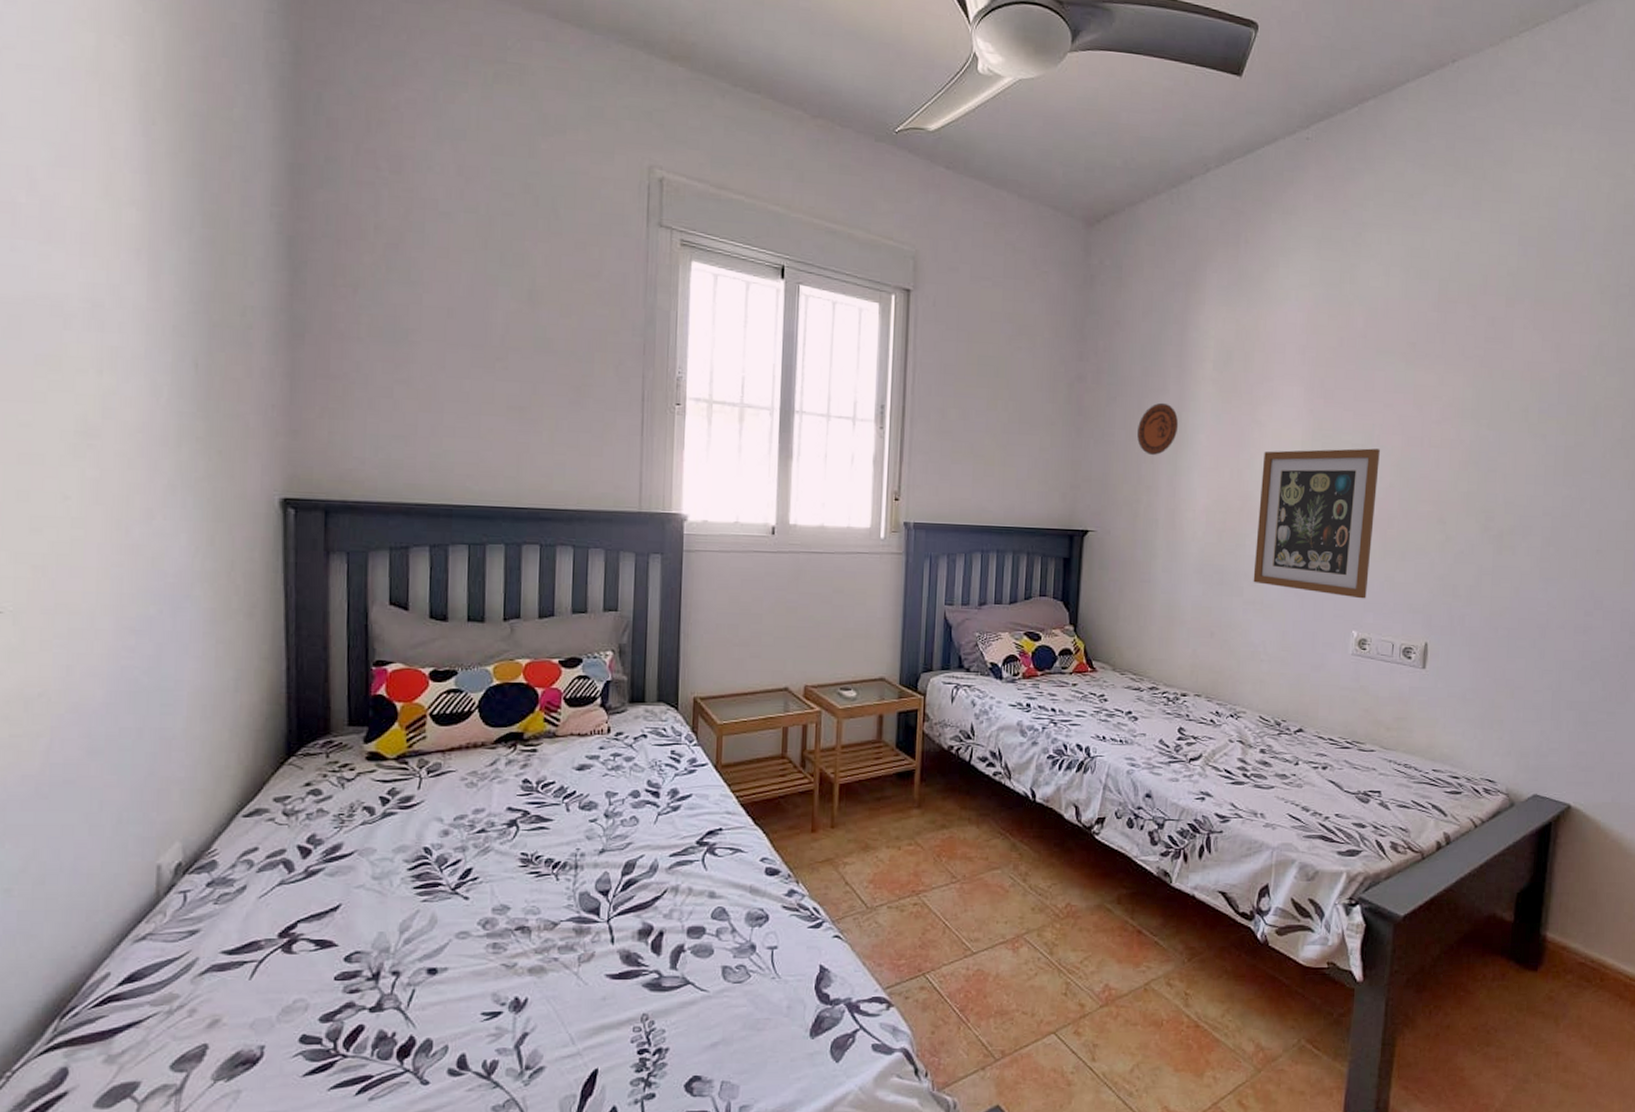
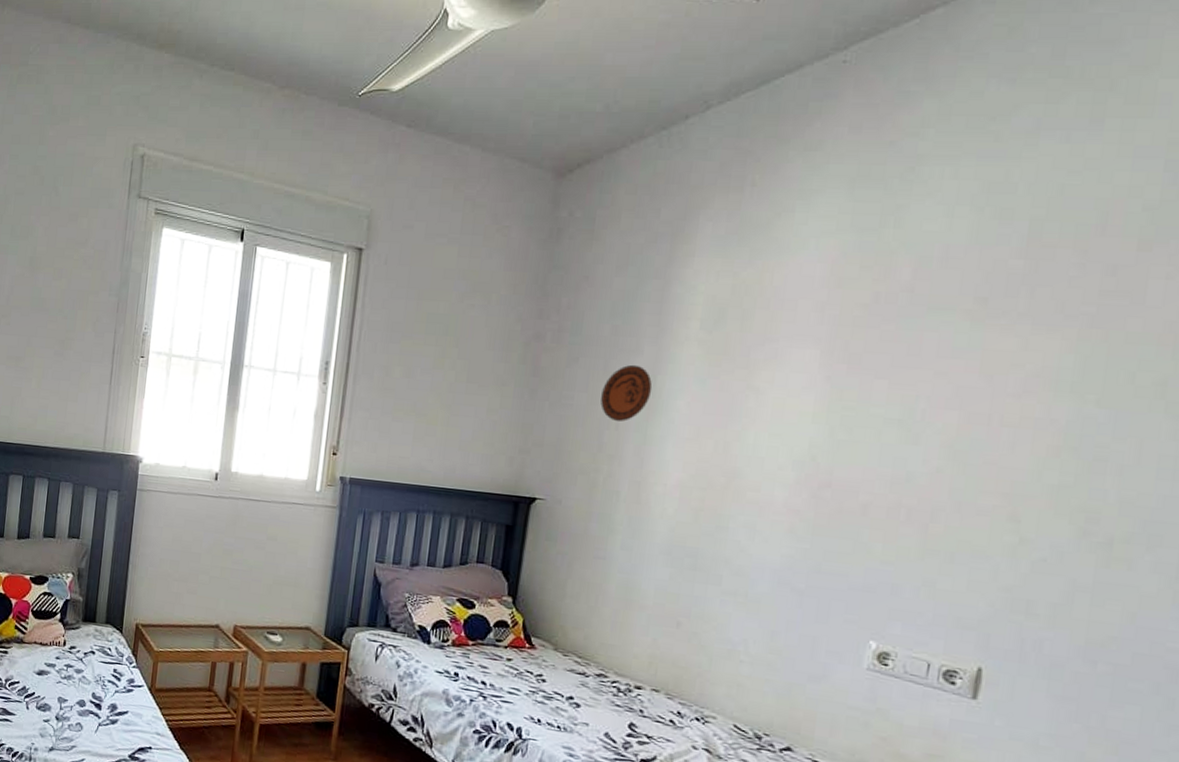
wall art: present [1253,448,1380,599] -> none [736,422,925,605]

